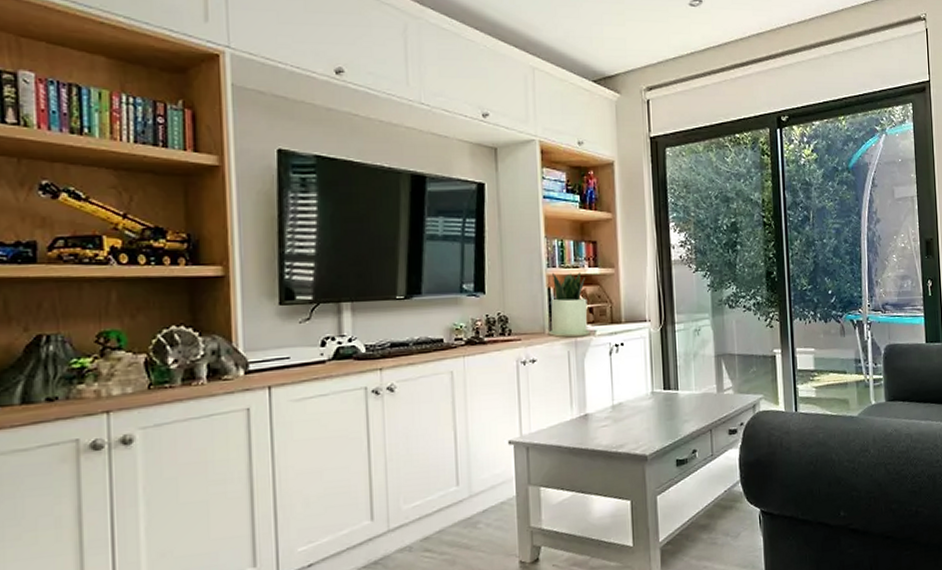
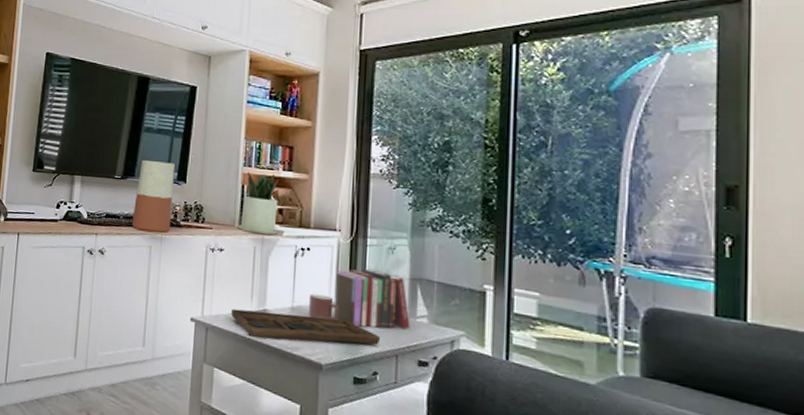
vase: none [424,272,472,356] -> present [131,159,176,234]
decorative tray: none [552,406,696,445] -> present [231,308,381,345]
mug: none [627,387,657,412] -> present [308,293,339,321]
books: none [651,353,719,411] -> present [335,268,410,330]

